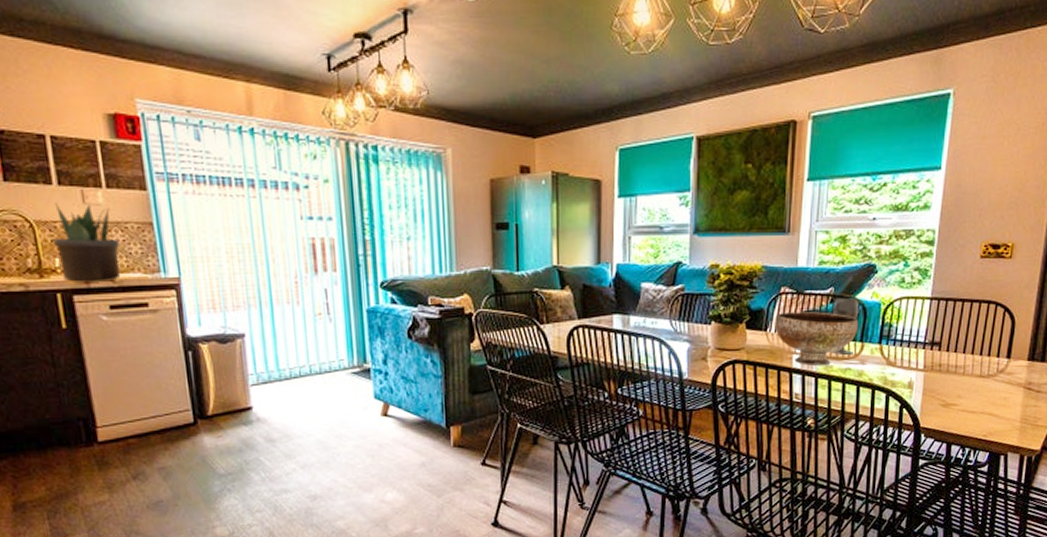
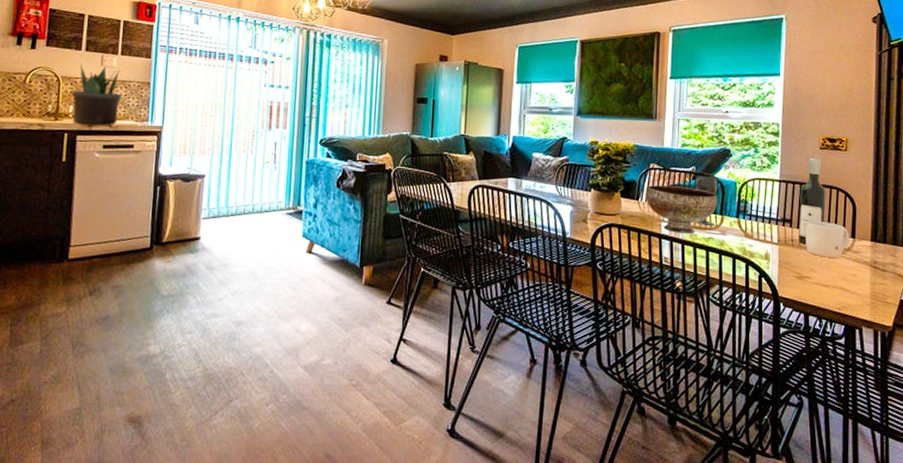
bottle: none [947,268,984,369] -> present [798,158,827,245]
mug: none [954,341,1005,383] -> present [805,220,850,259]

